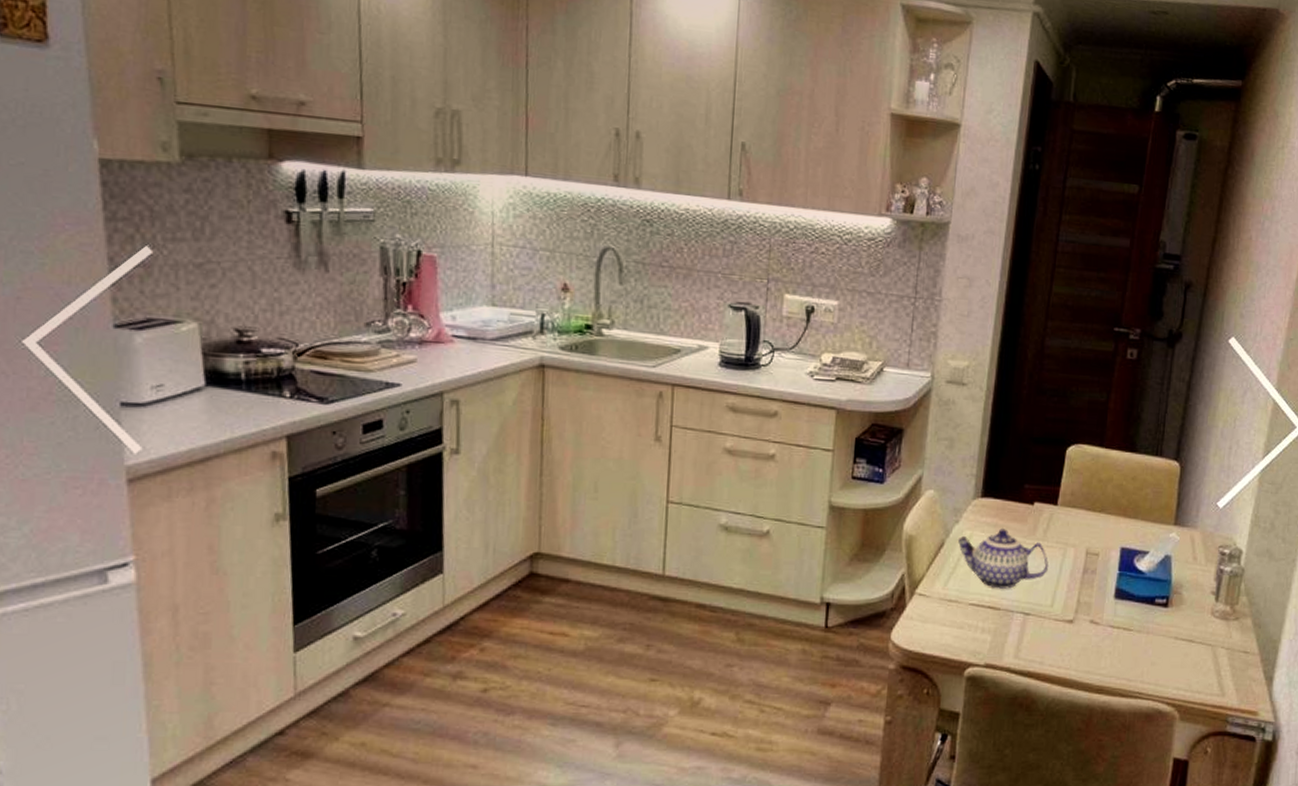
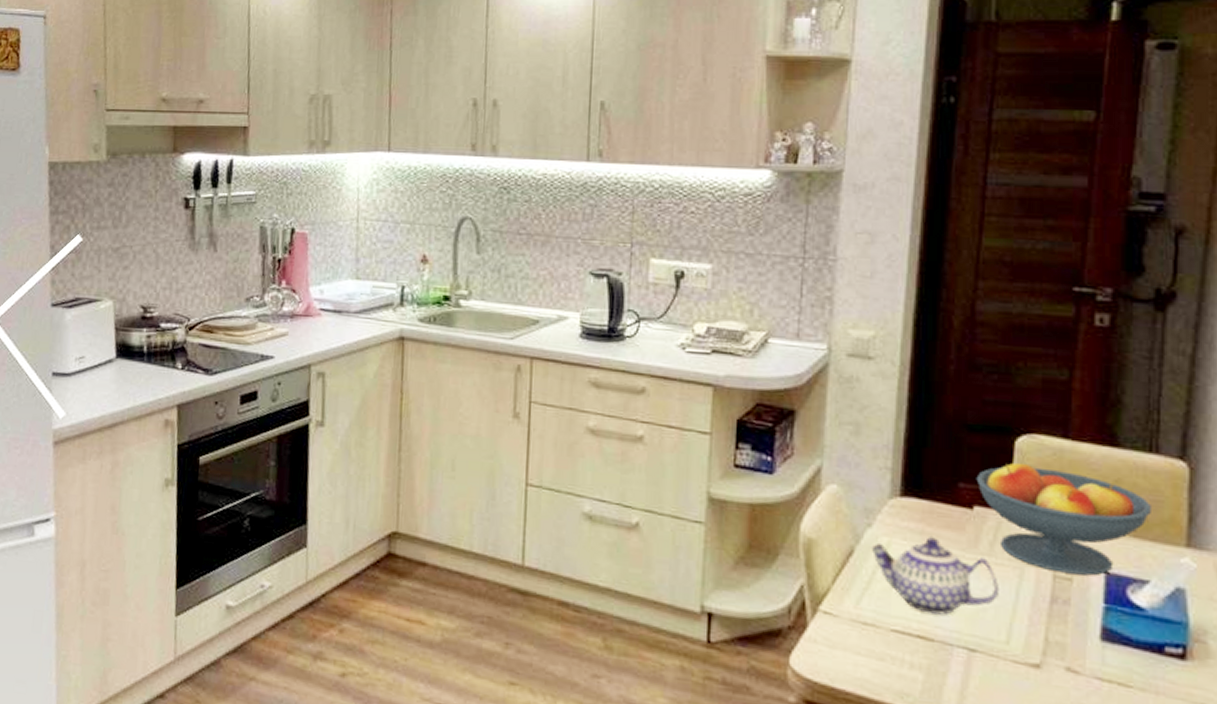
fruit bowl: none [1037,466,1155,551] -> present [976,462,1153,576]

